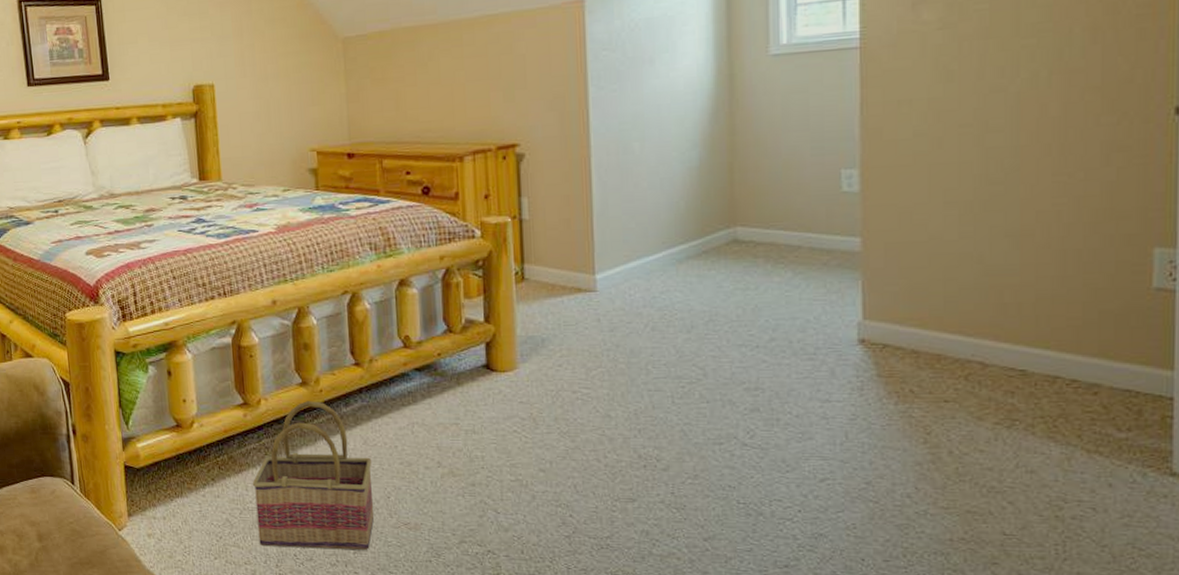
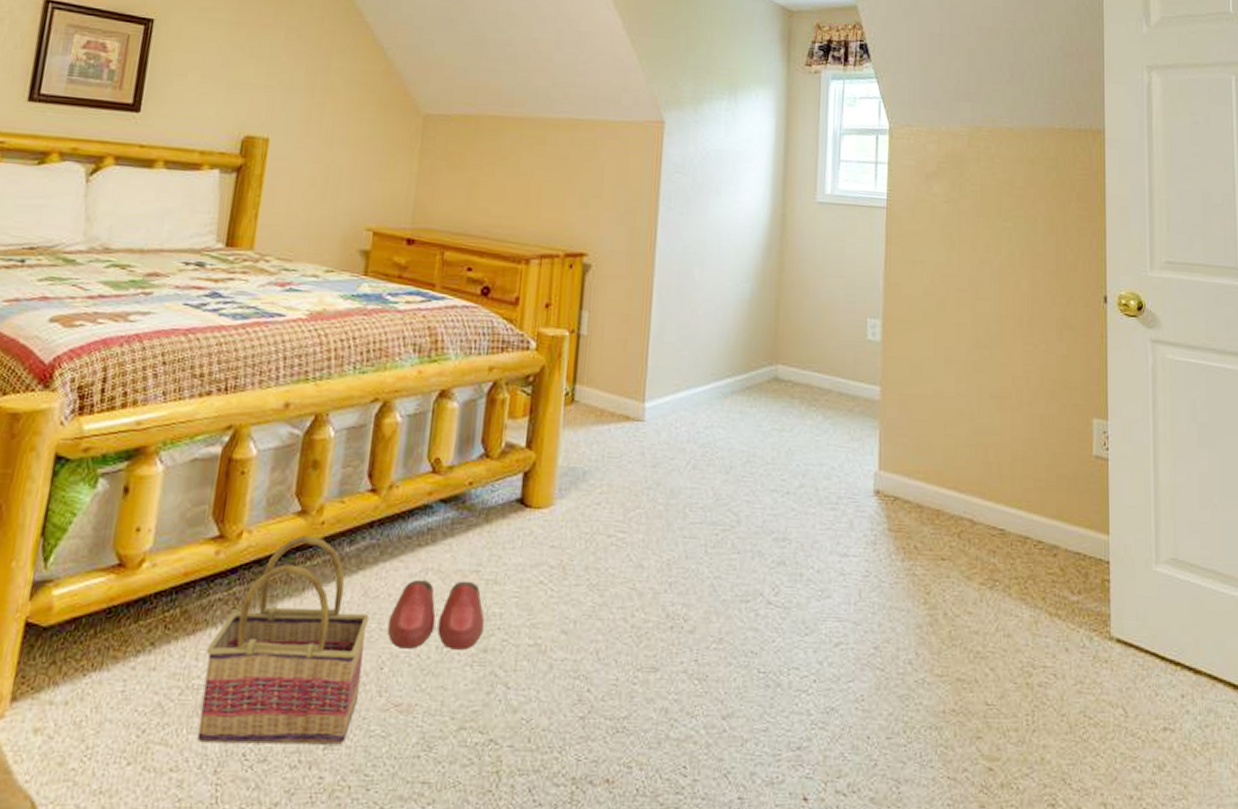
slippers: none [387,431,469,484] -> present [387,579,484,650]

